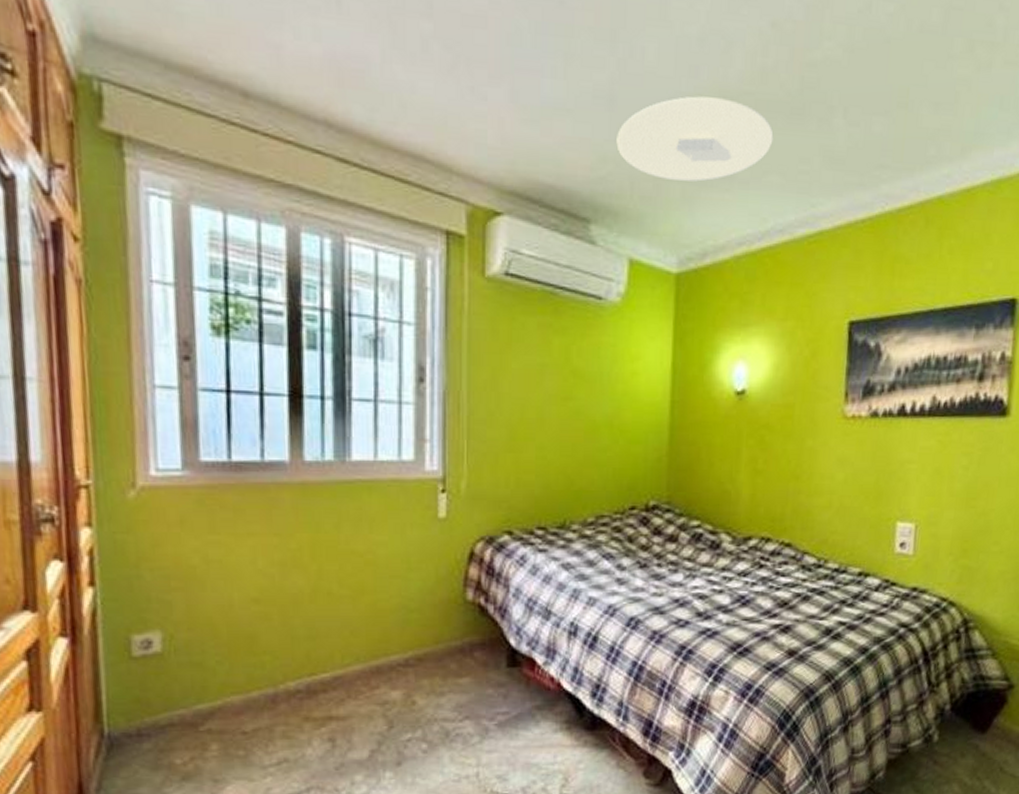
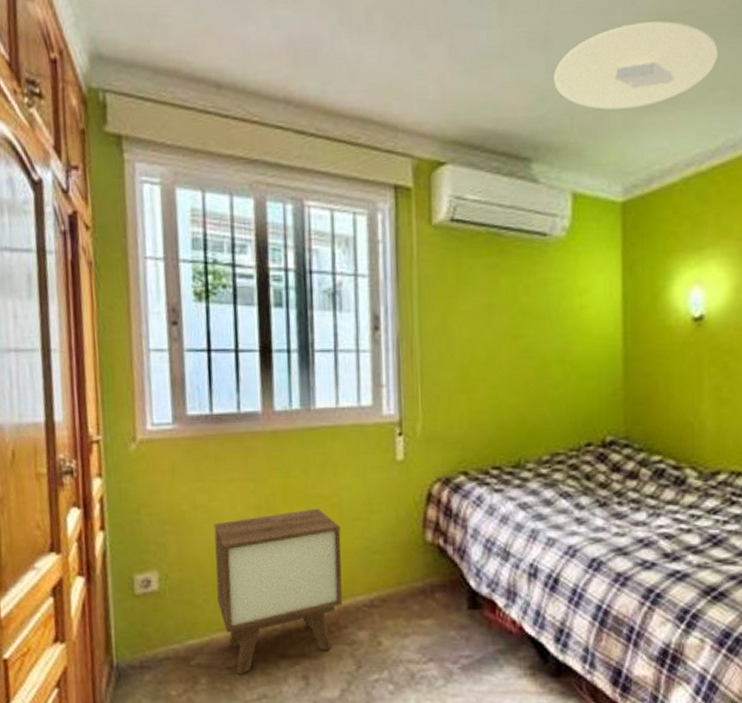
nightstand: none [230,565,376,739] -> present [214,508,343,674]

